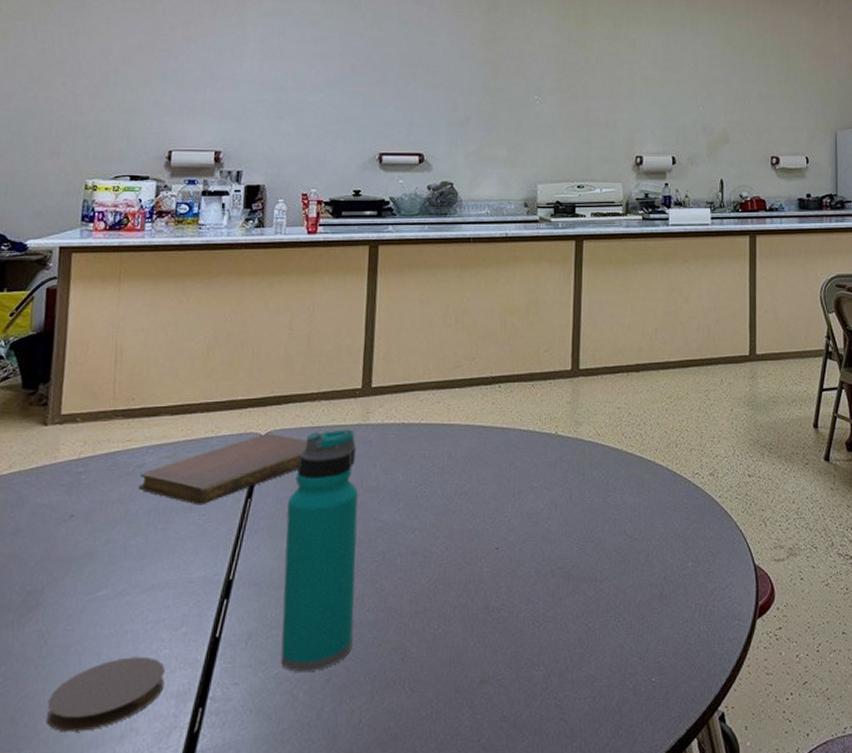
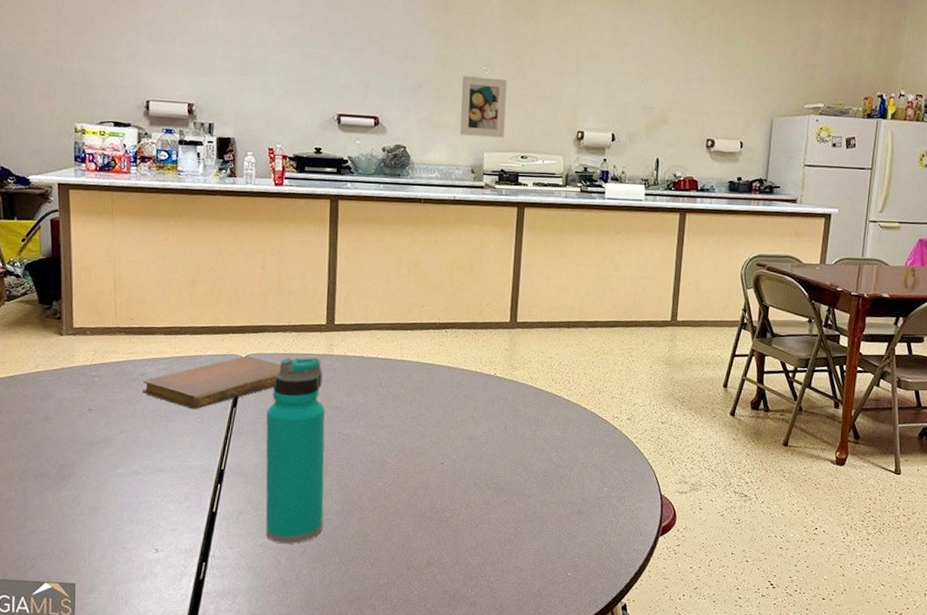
coaster: present [46,656,166,732] -> none [84,520,175,571]
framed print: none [511,106,560,168] -> present [460,76,507,138]

